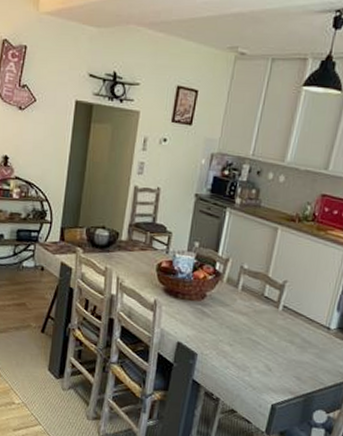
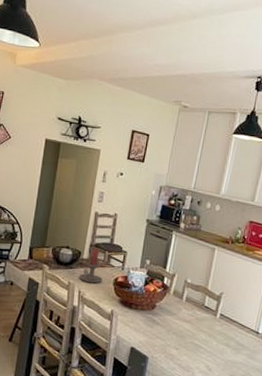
candle holder: none [116,229,144,270] -> present [79,249,103,284]

